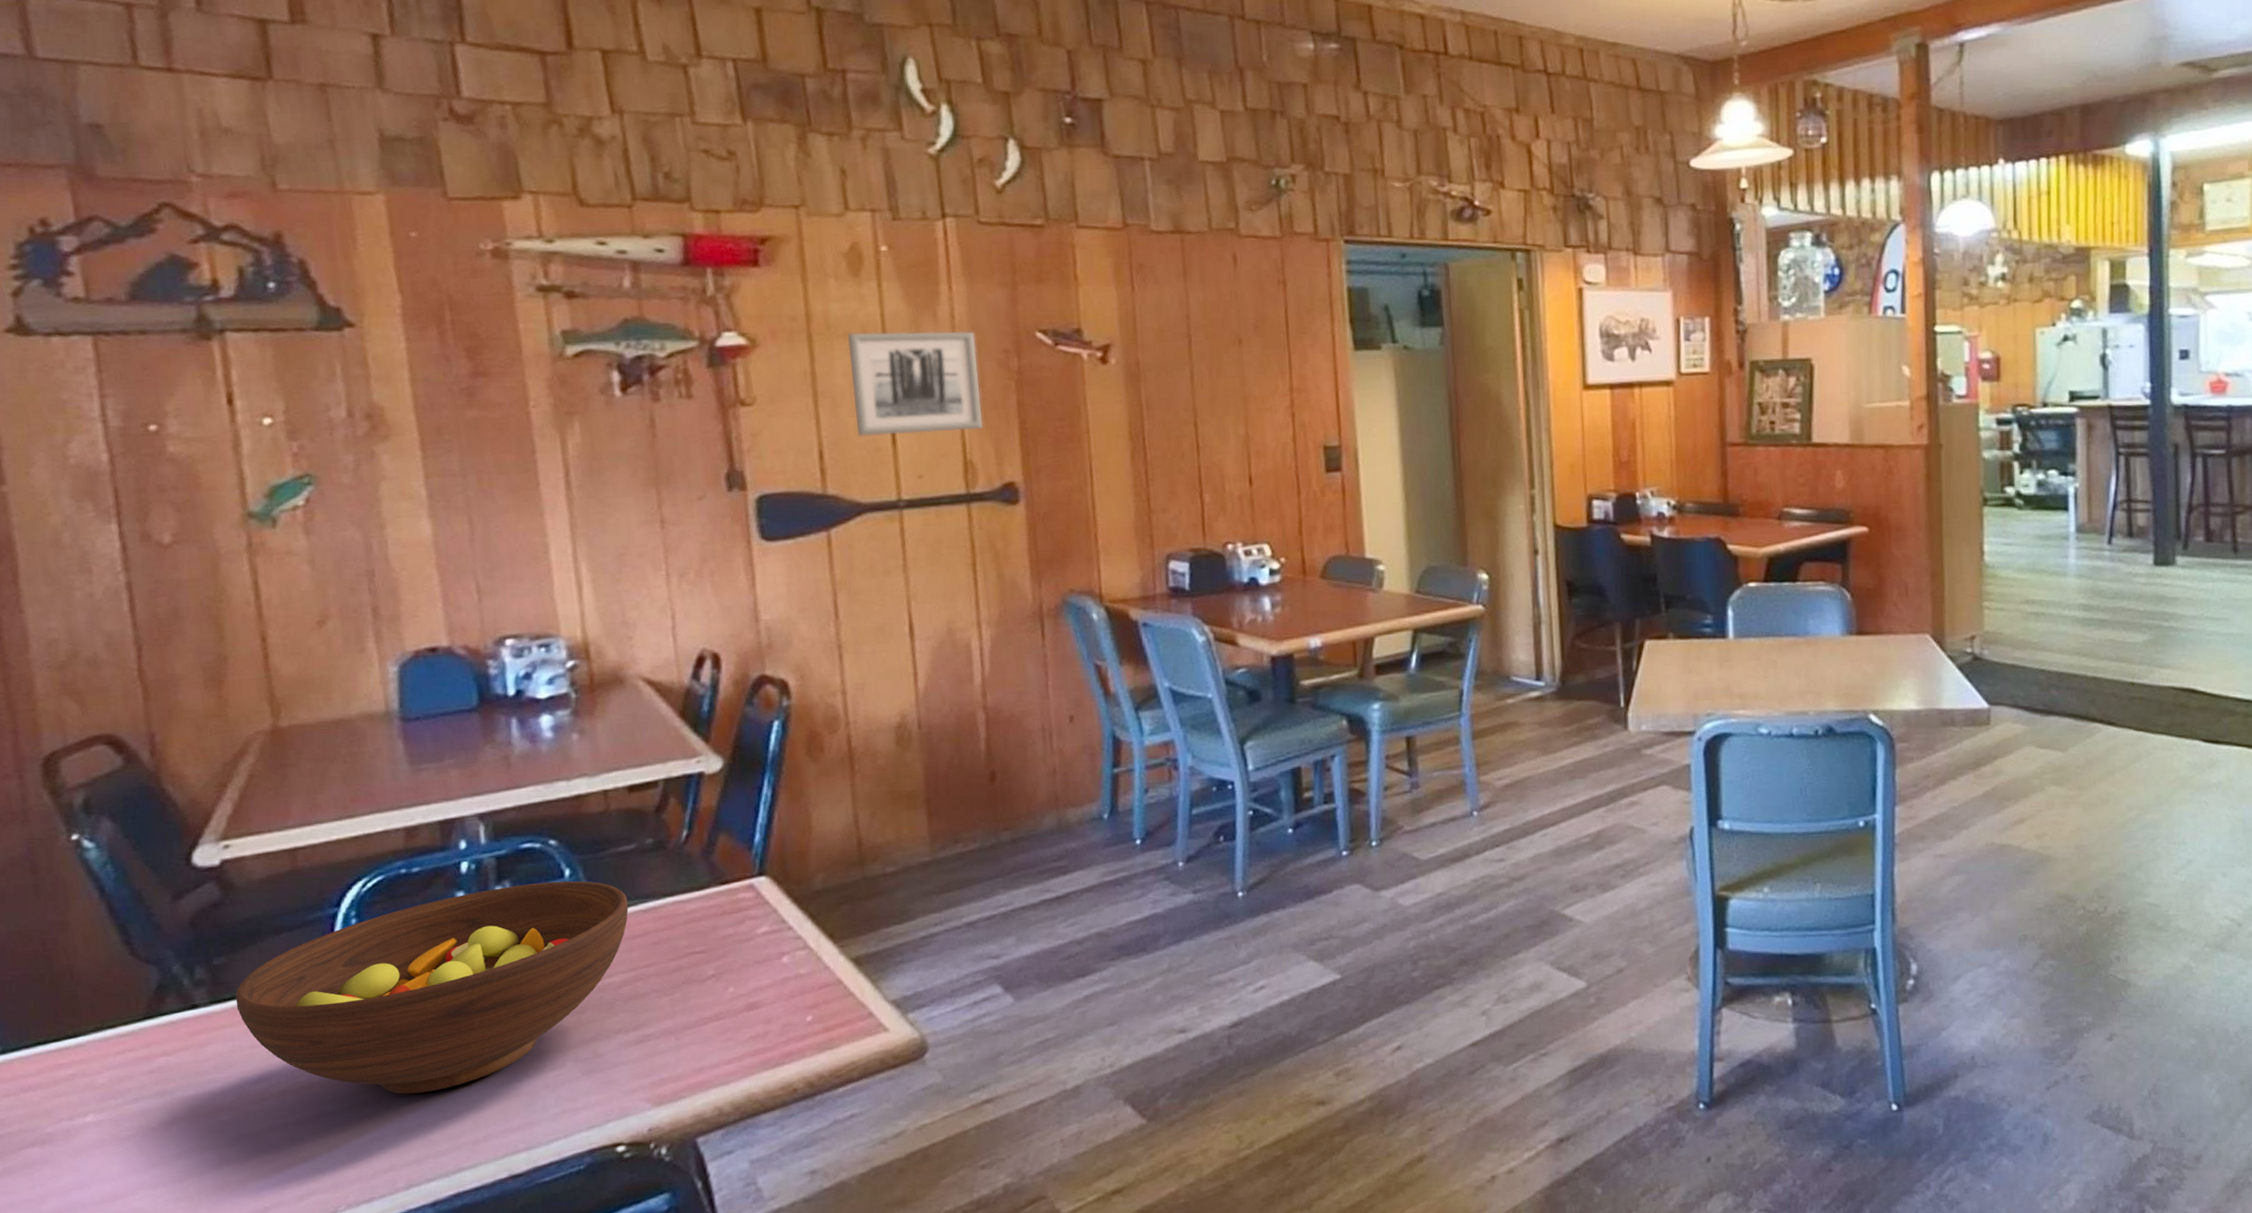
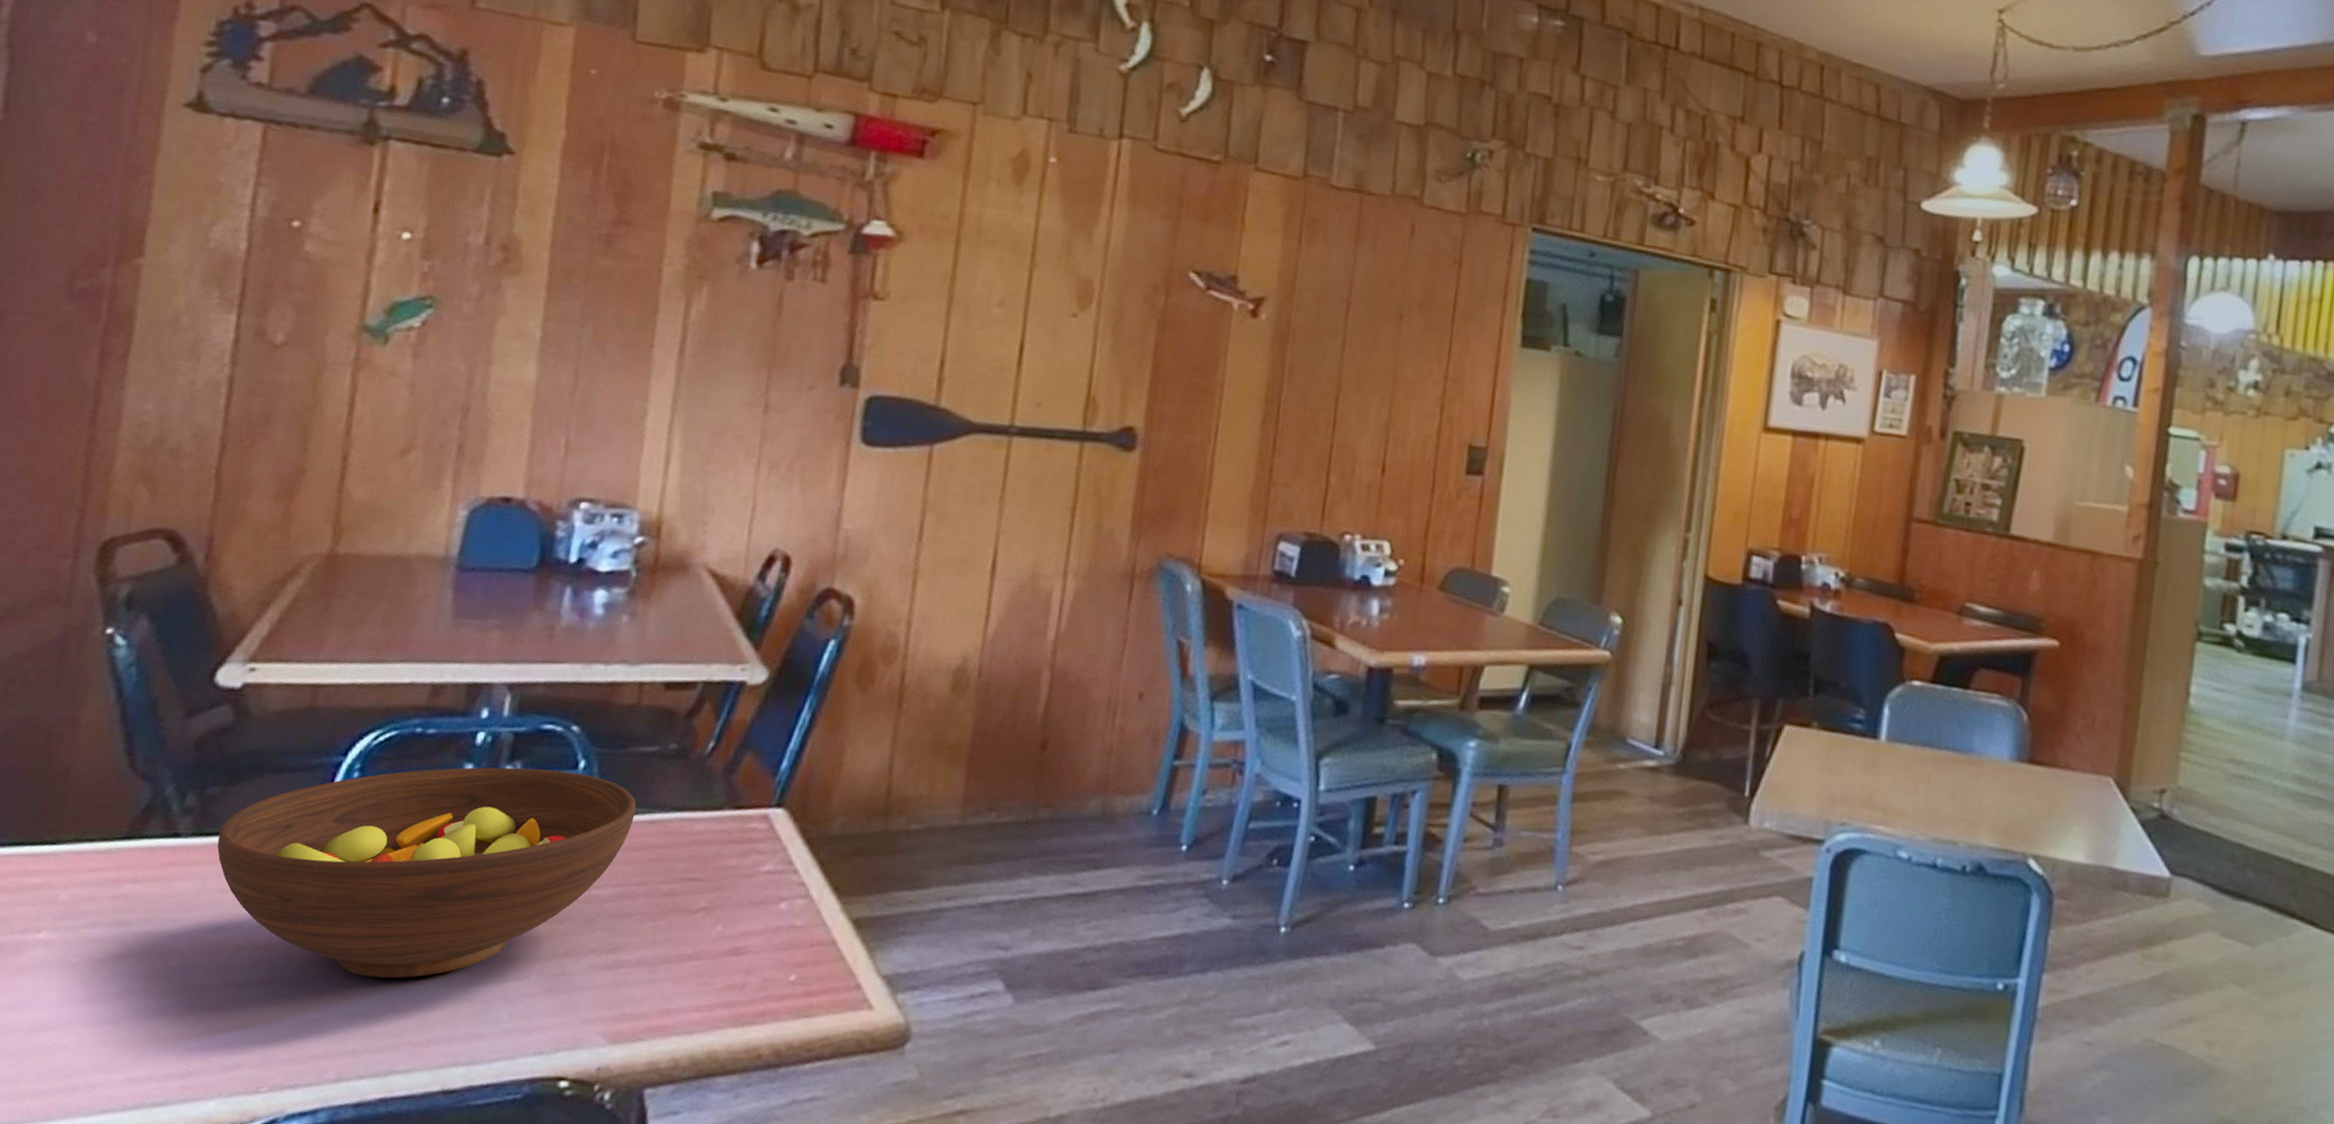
wall art: present [846,330,983,436] -> none [984,242,1127,365]

